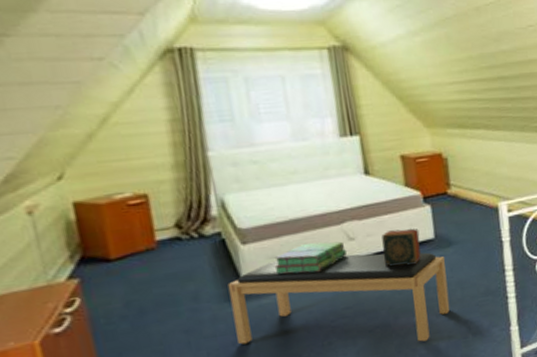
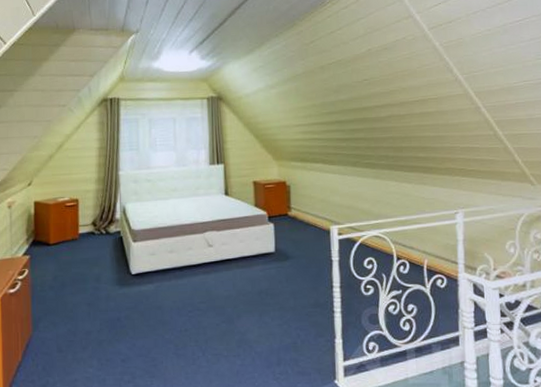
bench: present [228,252,451,345] -> none [120,256,284,340]
stack of books: present [274,241,347,275] -> none [153,245,205,270]
decorative box: present [381,228,421,266] -> none [233,241,263,272]

